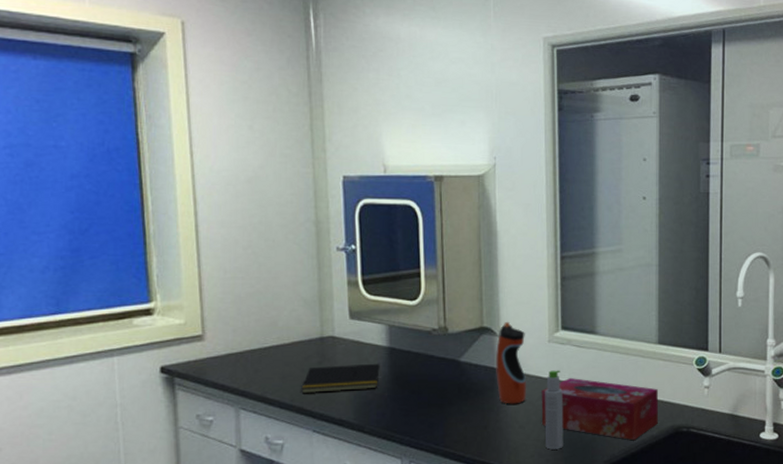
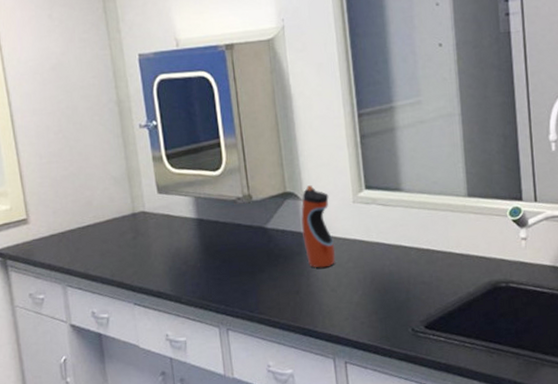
notepad: present [301,363,380,394] -> none [119,235,191,269]
tissue box: present [541,378,658,440] -> none [350,237,474,298]
bottle: present [545,370,564,450] -> none [353,230,377,312]

